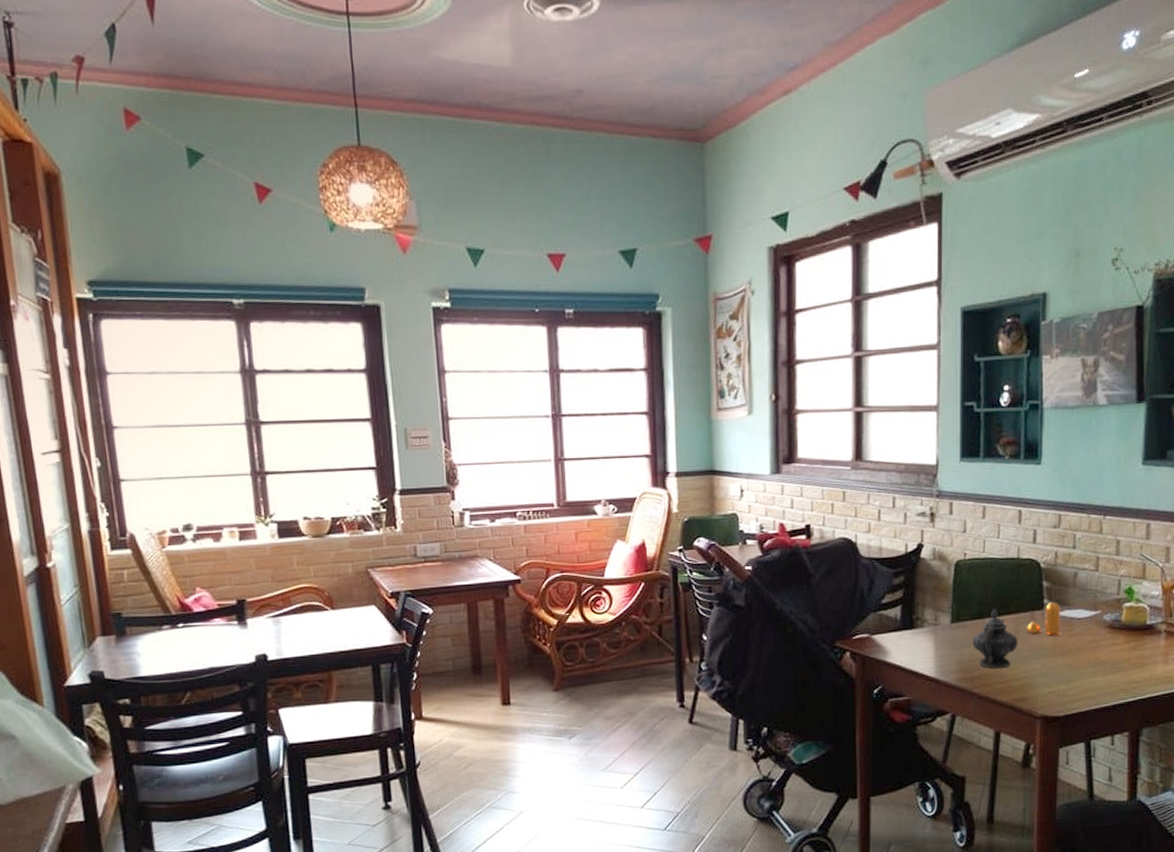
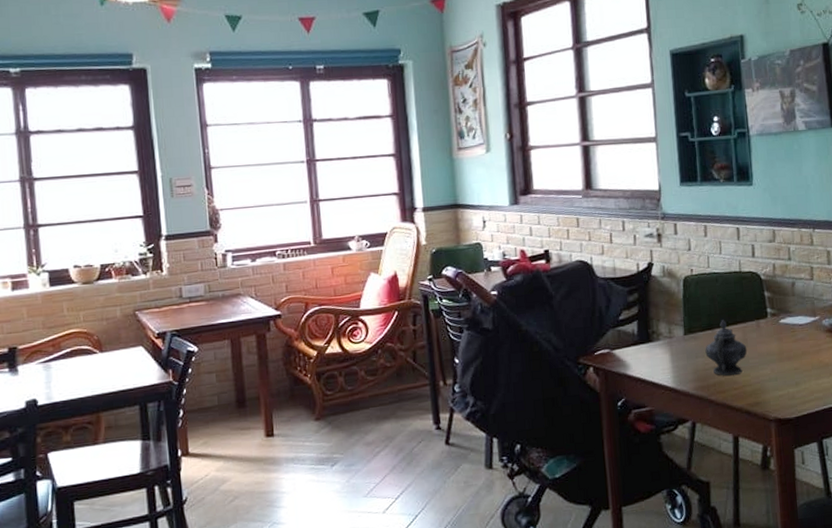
pepper shaker: present [1027,602,1061,636] -> none [754,311,785,342]

